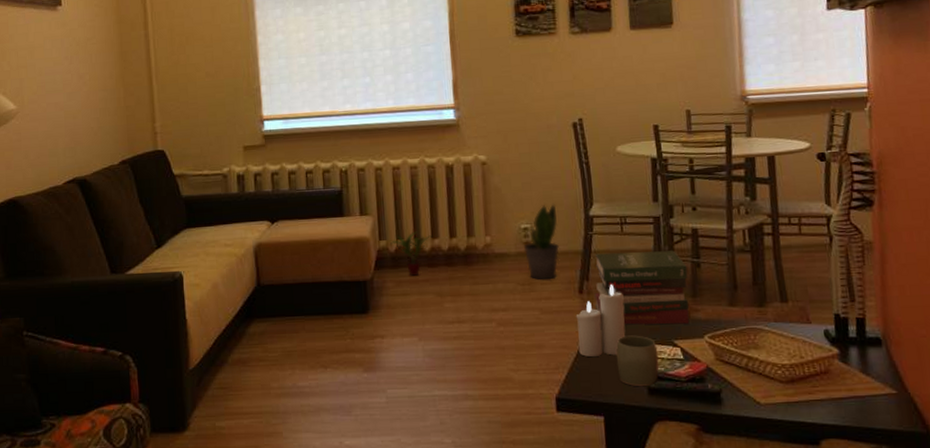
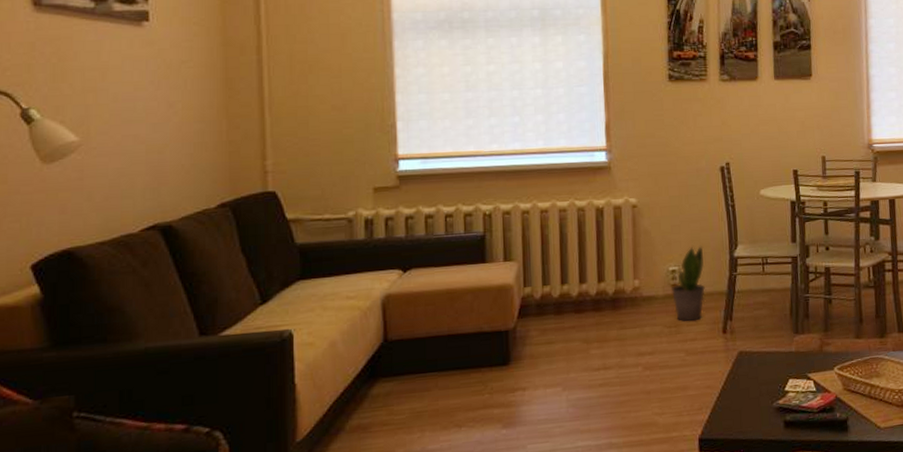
potted plant: present [390,231,434,276] -> none [536,276,582,323]
candle: present [576,285,626,357] -> none [719,323,765,395]
books: present [594,250,690,325] -> none [737,288,822,362]
mug: present [616,335,659,387] -> none [755,371,795,421]

